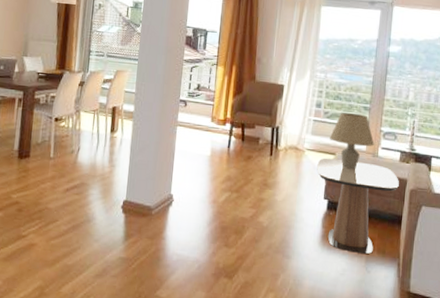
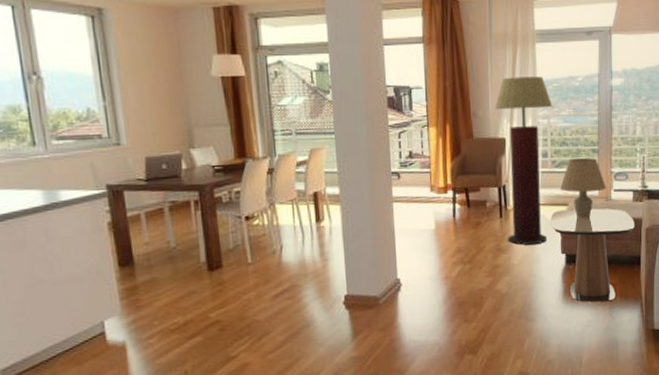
floor lamp: none [275,32,331,186] -> present [494,76,553,245]

